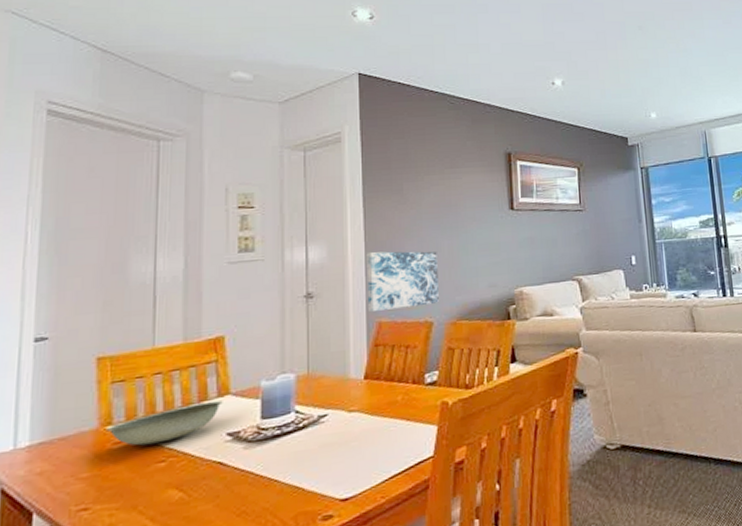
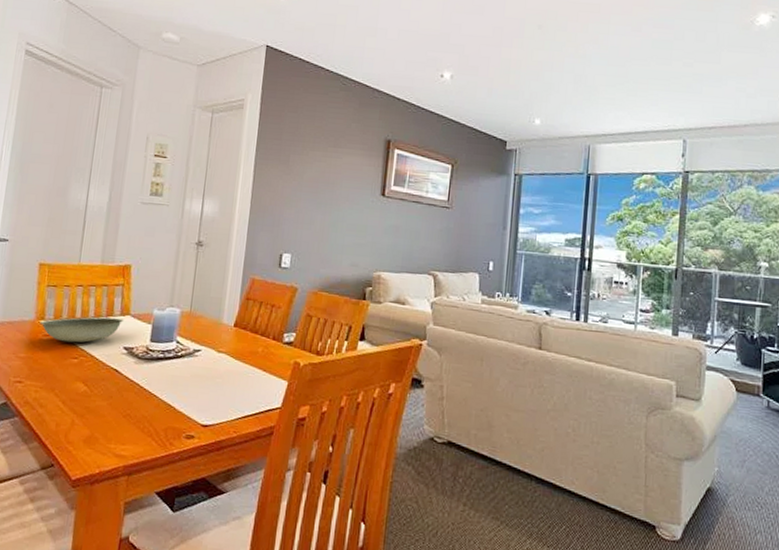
wall art: present [366,251,439,311] -> none [245,213,310,272]

